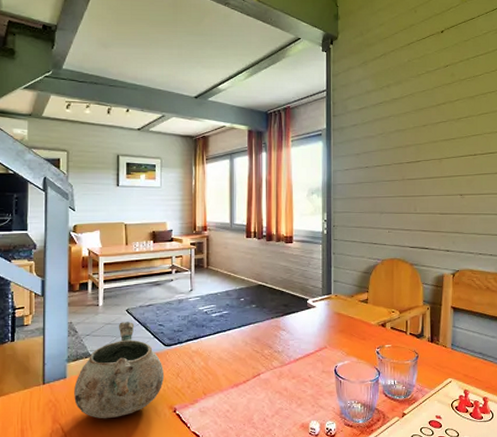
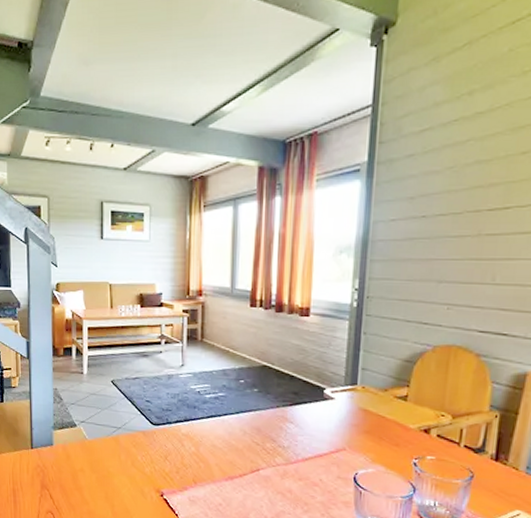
decorative bowl: present [74,322,165,419] -> none [60,393,152,493]

